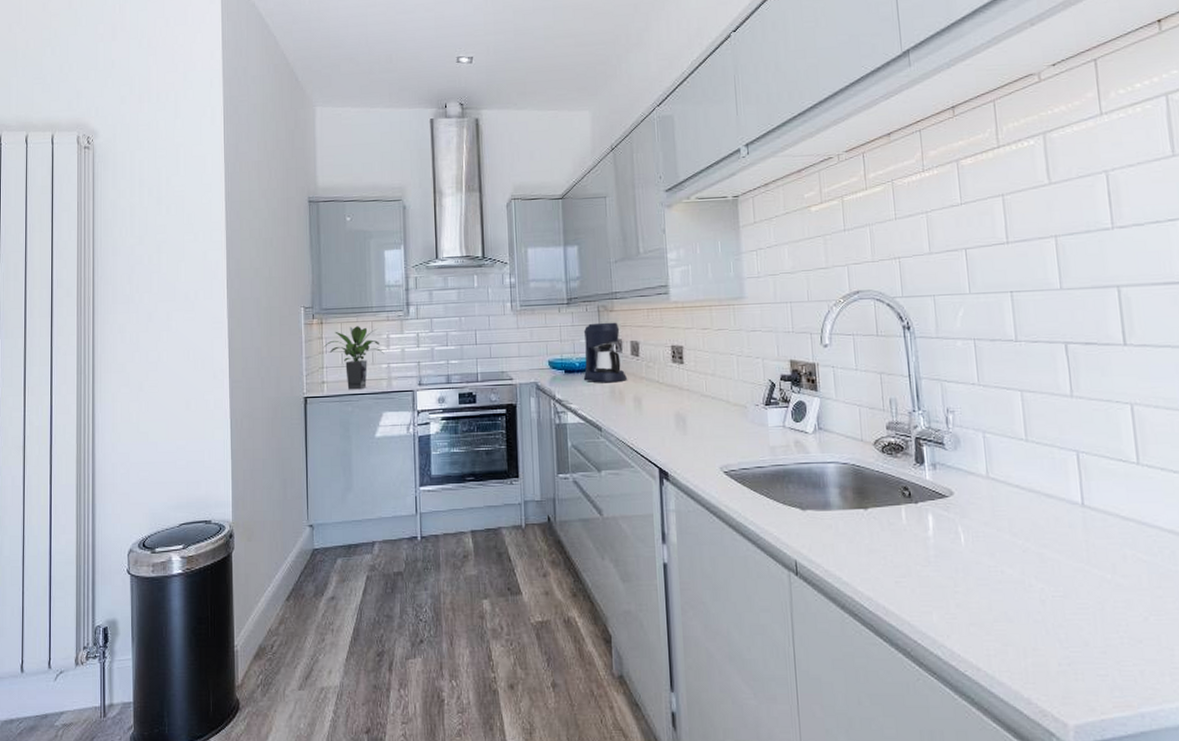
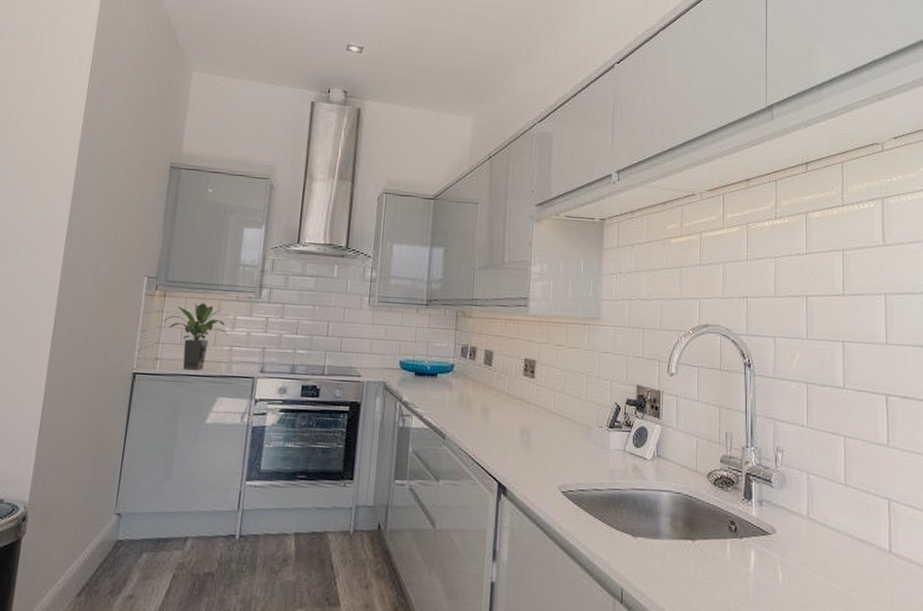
coffee maker: present [583,322,628,383] -> none [433,327,478,390]

